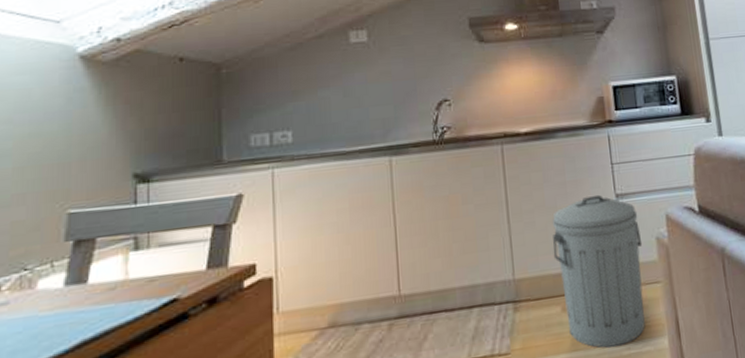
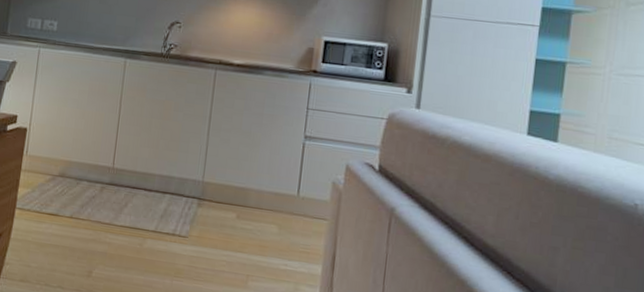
trash can: present [552,194,645,348] -> none [239,131,321,261]

